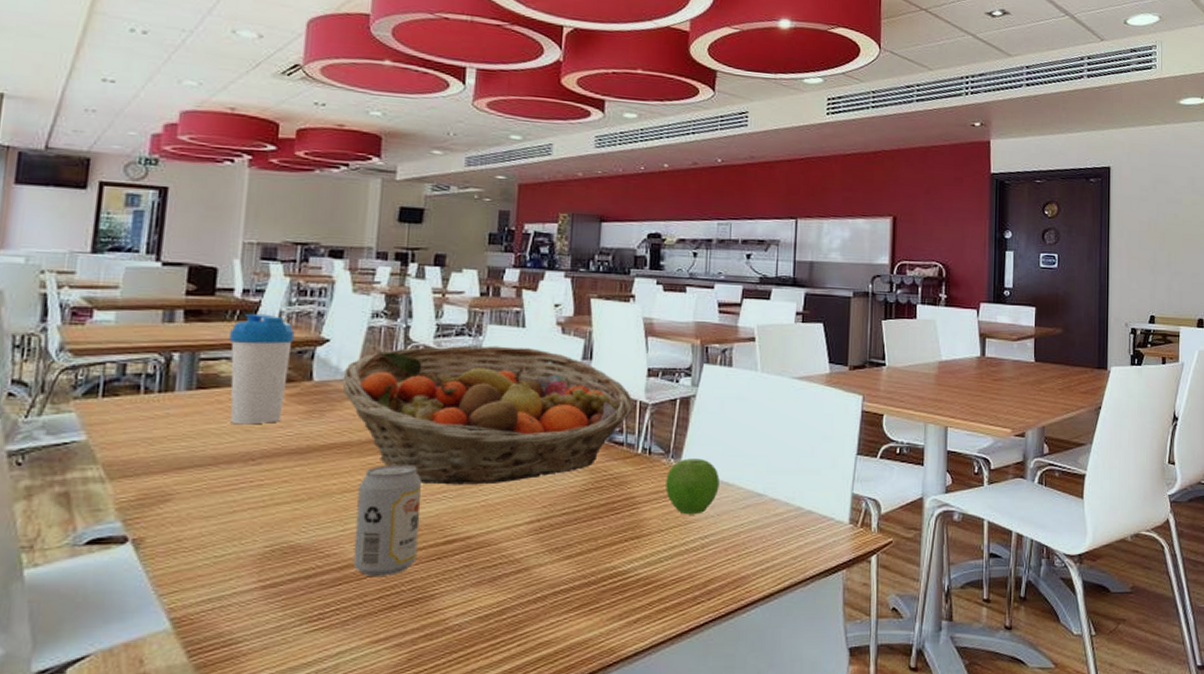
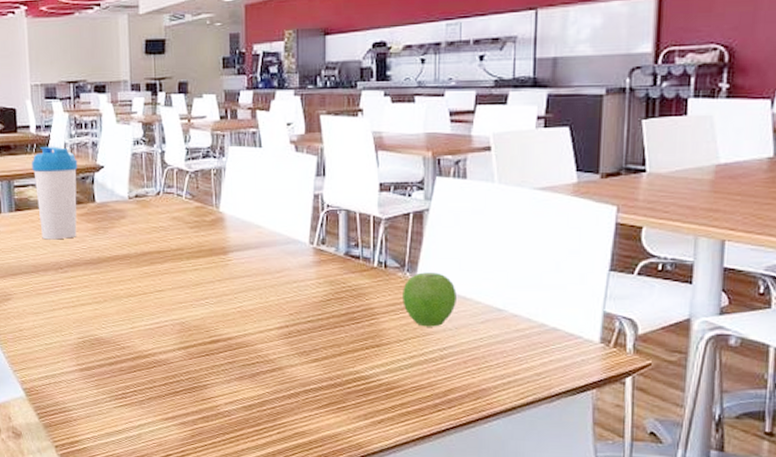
fruit basket: present [342,345,634,485] -> none [117,166,367,293]
beverage can: present [353,465,422,576] -> none [140,274,190,367]

